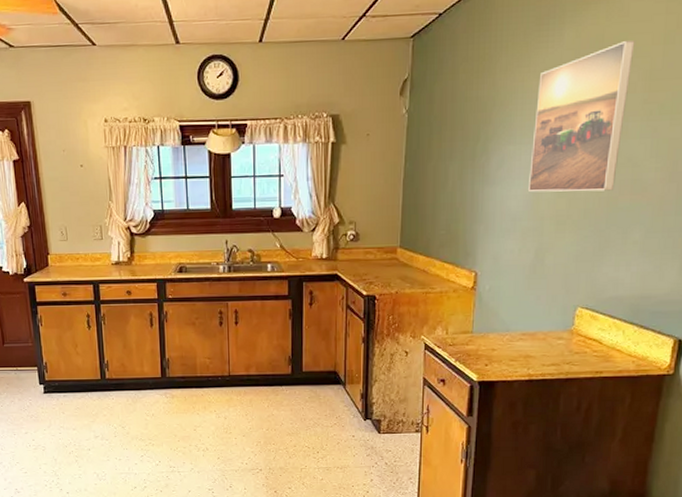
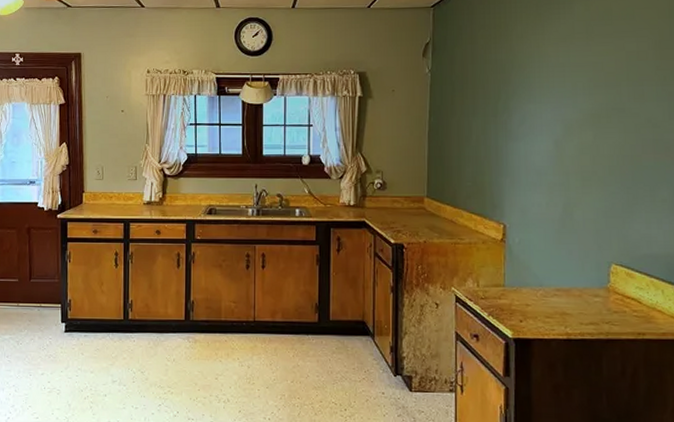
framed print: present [529,39,635,192] -> none [551,13,642,150]

